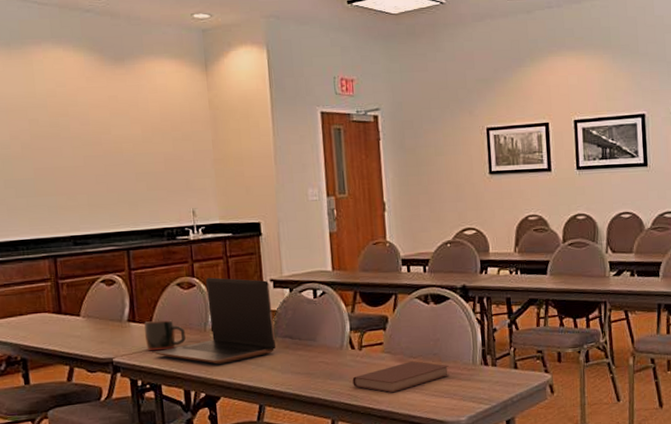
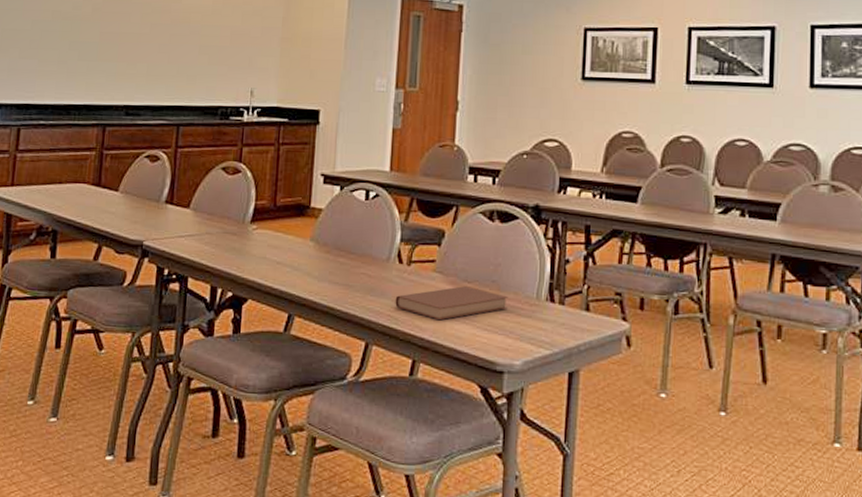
mug: present [144,320,186,351] -> none [179,205,222,239]
laptop computer: present [154,277,277,364] -> none [187,165,319,262]

